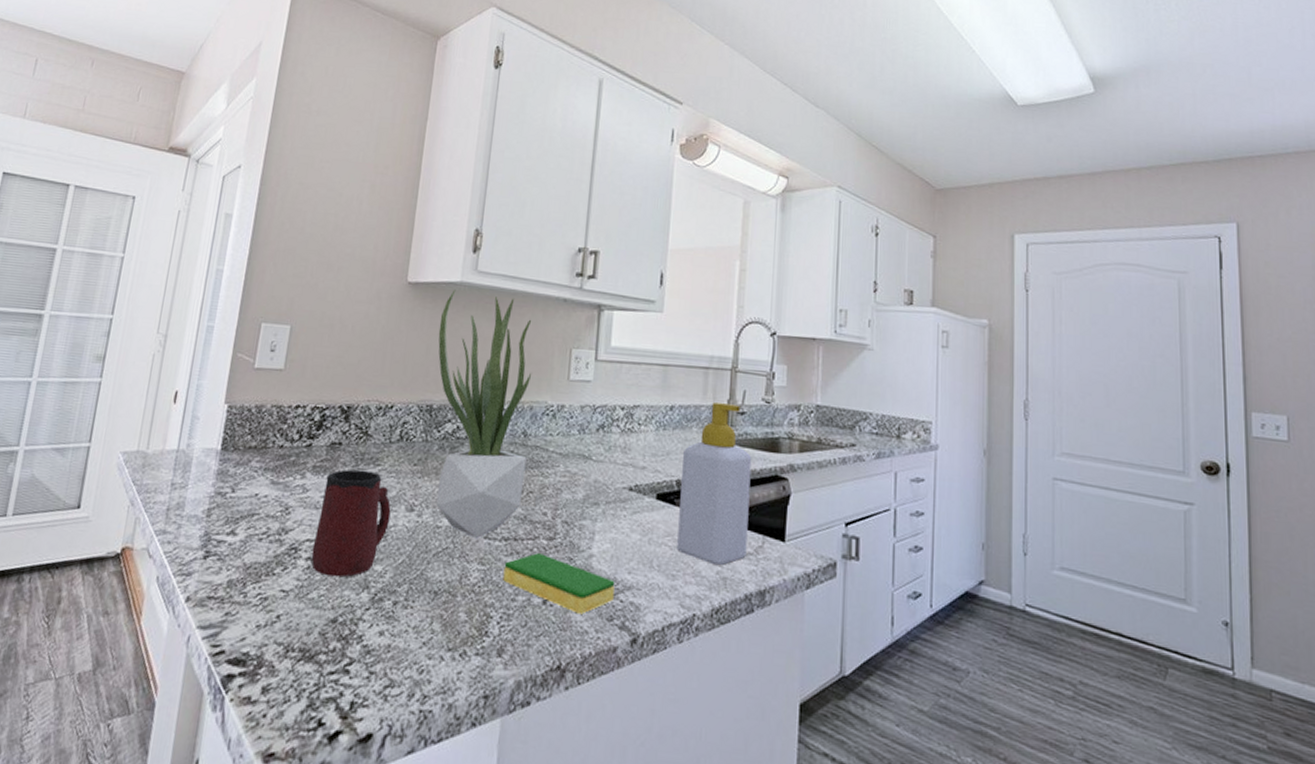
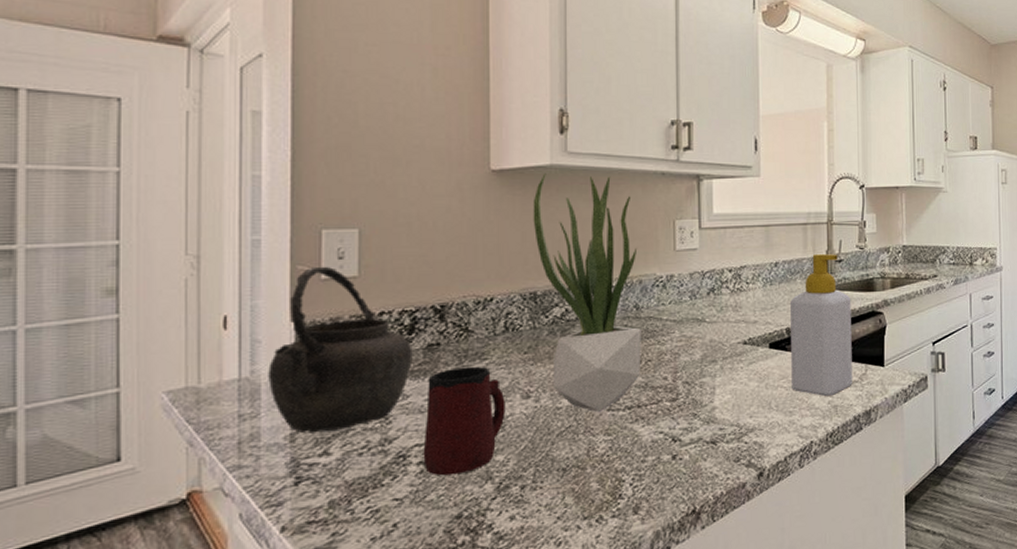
kettle: none [198,356,318,513] -> present [268,266,413,433]
dish sponge: present [503,553,615,614] -> none [631,415,739,462]

